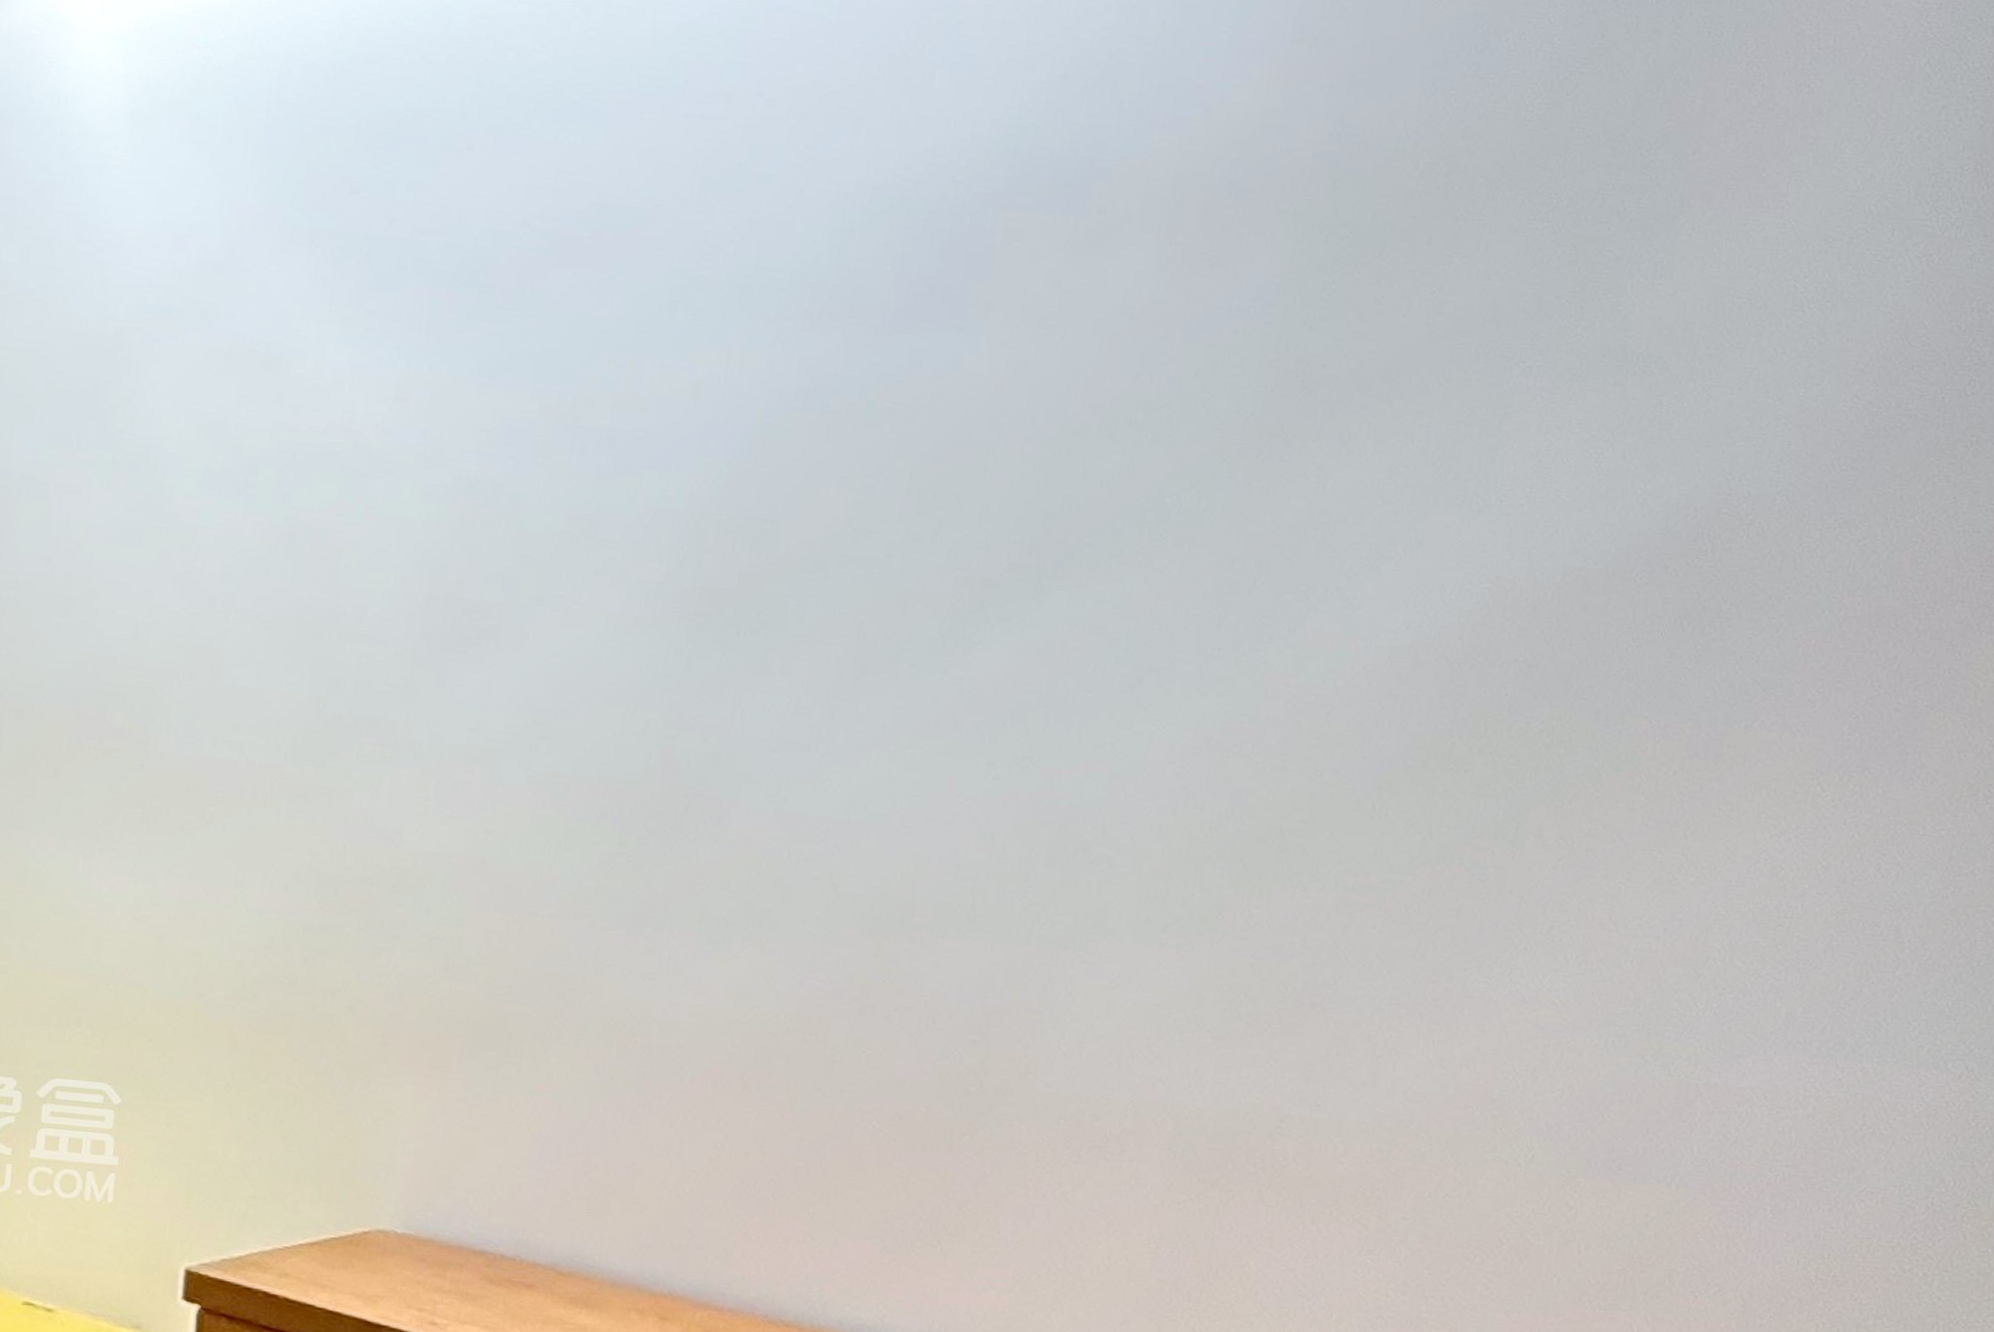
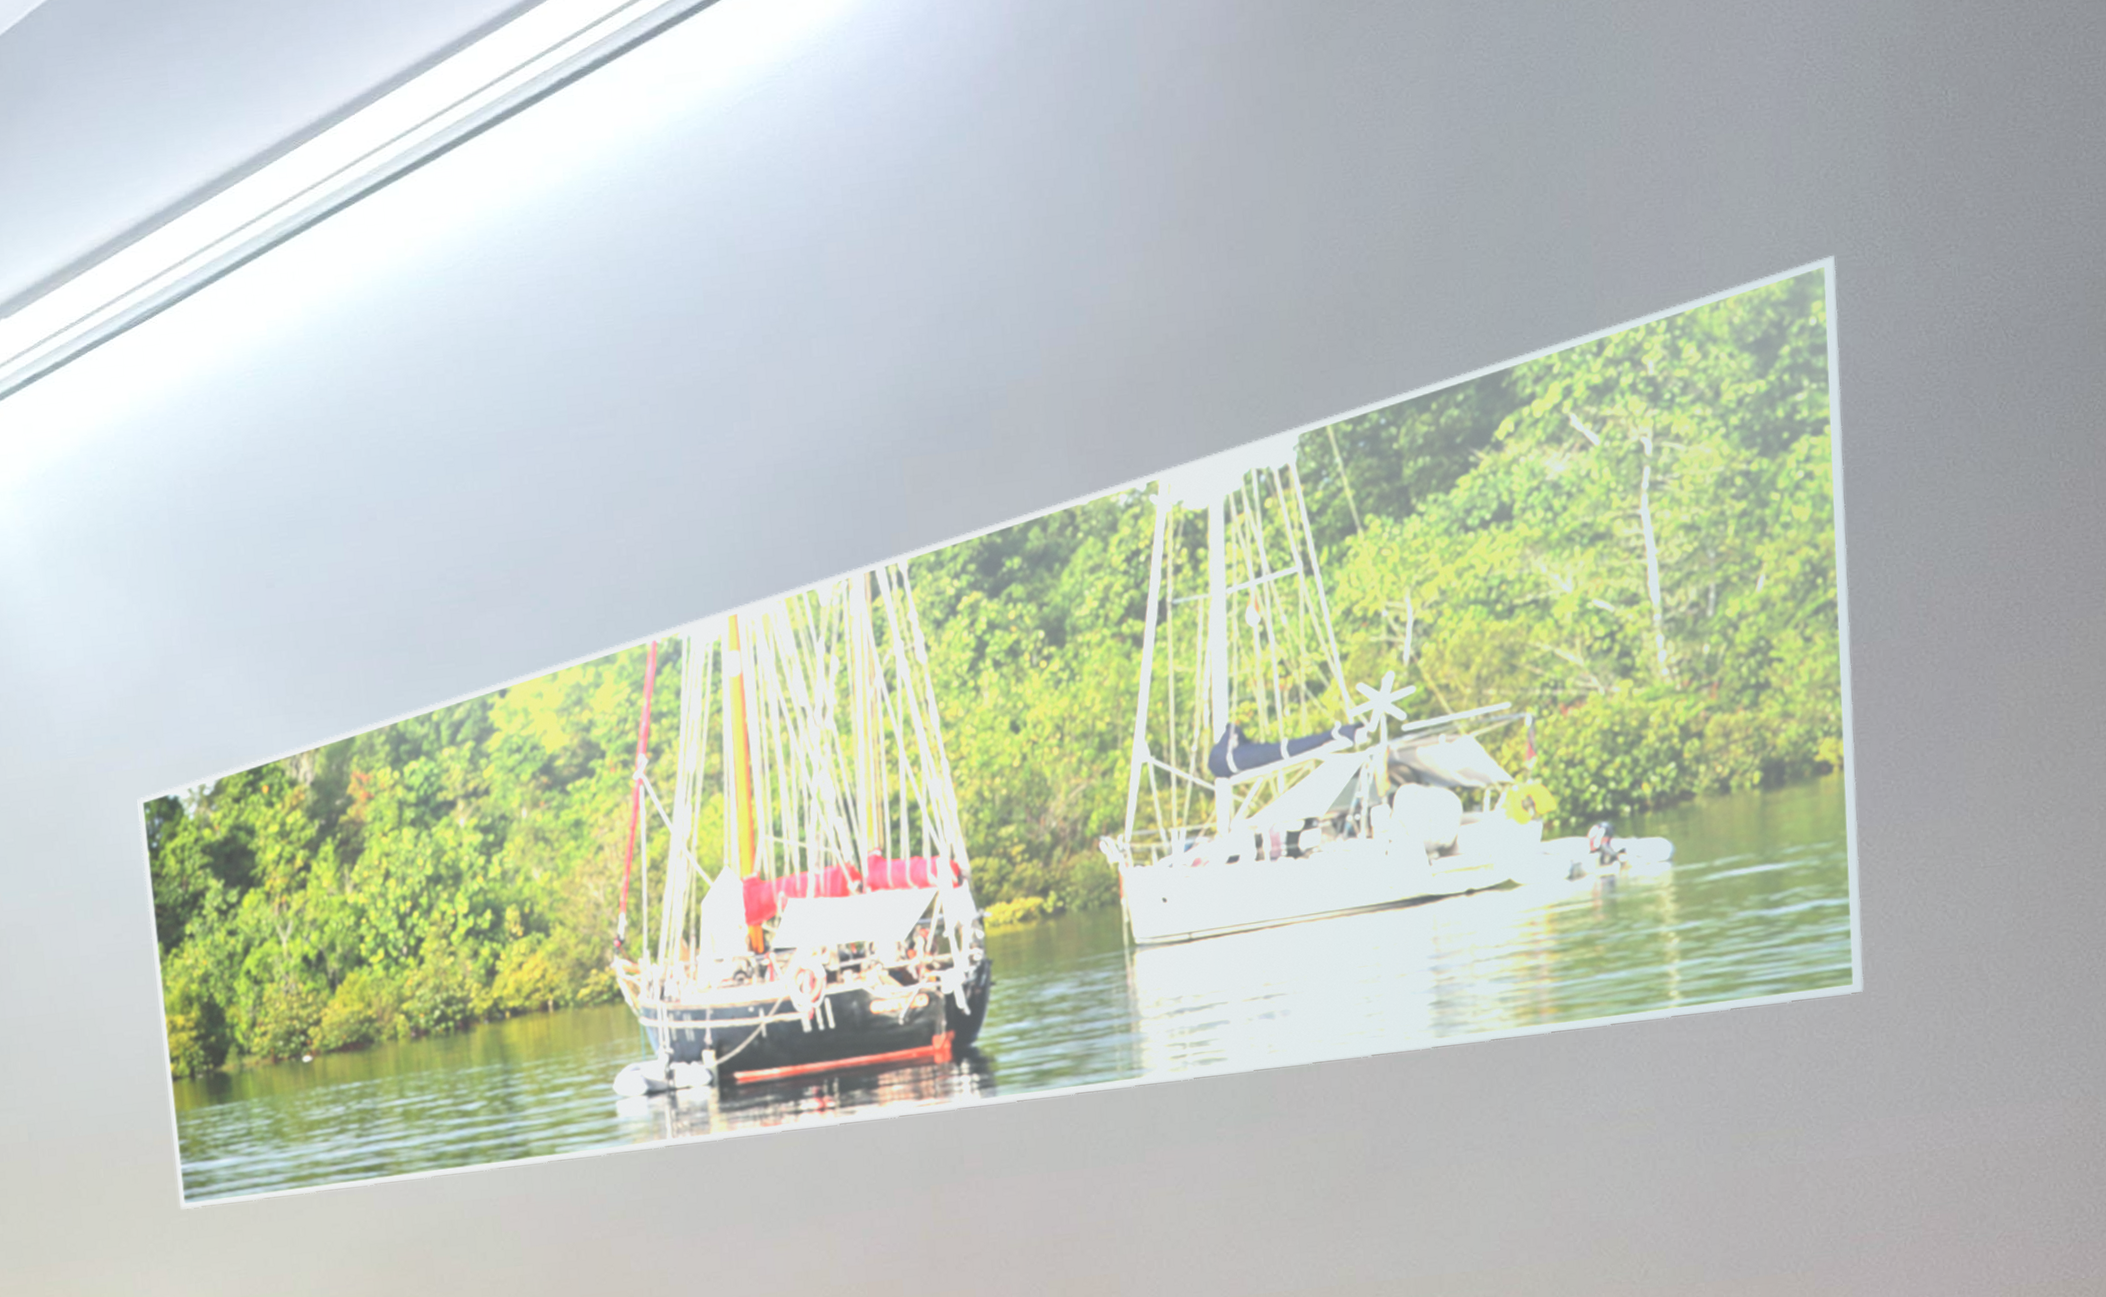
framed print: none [136,216,1910,931] -> present [137,255,1864,1209]

